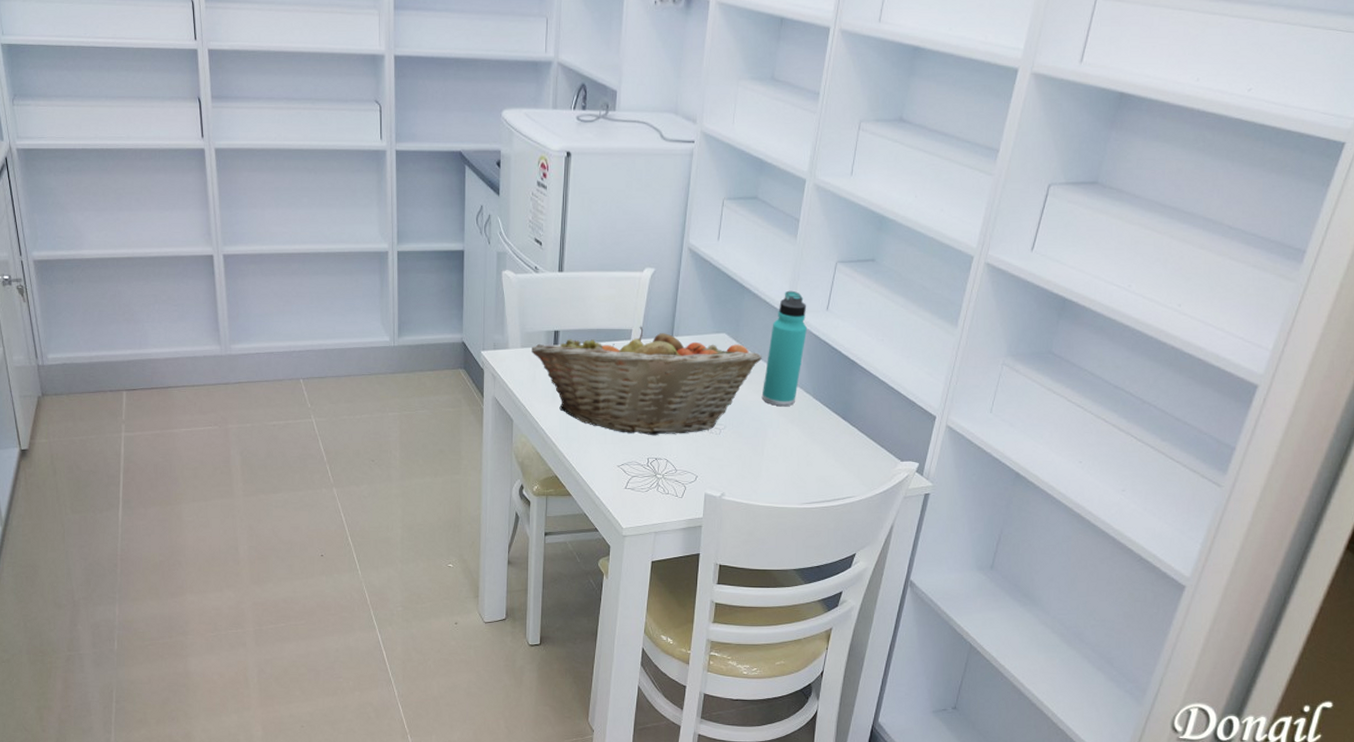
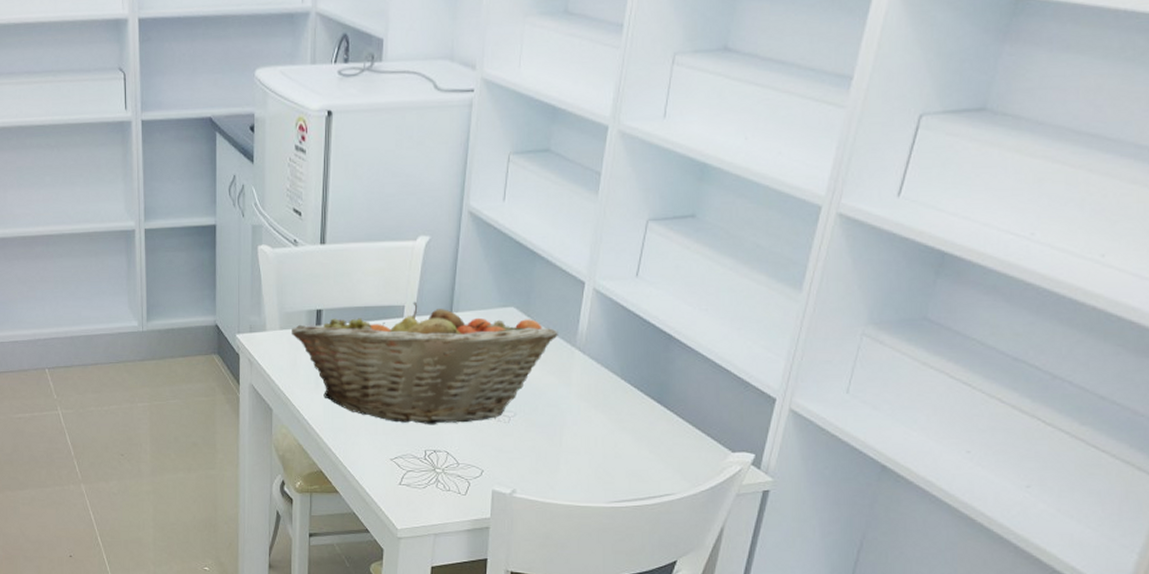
thermos bottle: present [761,290,807,406] -> none [558,255,612,389]

